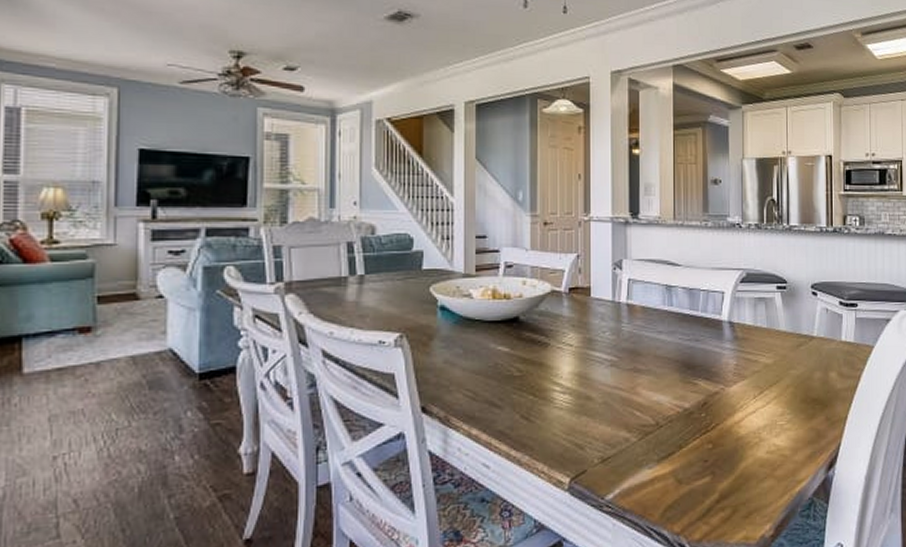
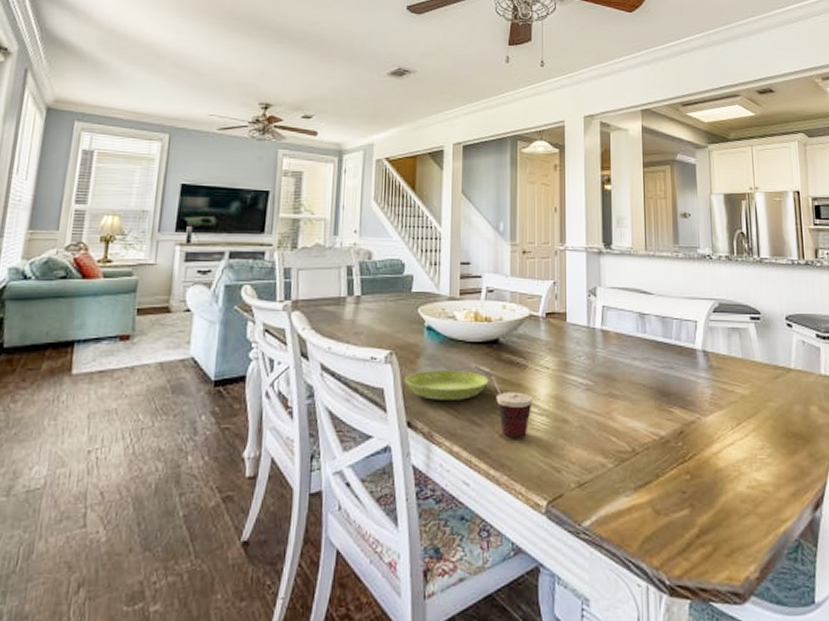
saucer: none [418,351,509,383] -> present [405,370,489,400]
cup: none [493,346,555,417] -> present [474,366,533,437]

